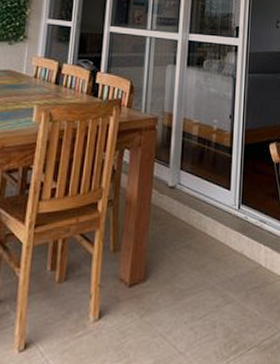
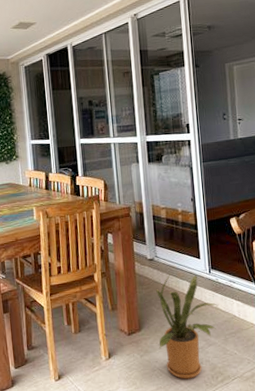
house plant: none [165,206,245,349] -> present [156,273,219,379]

